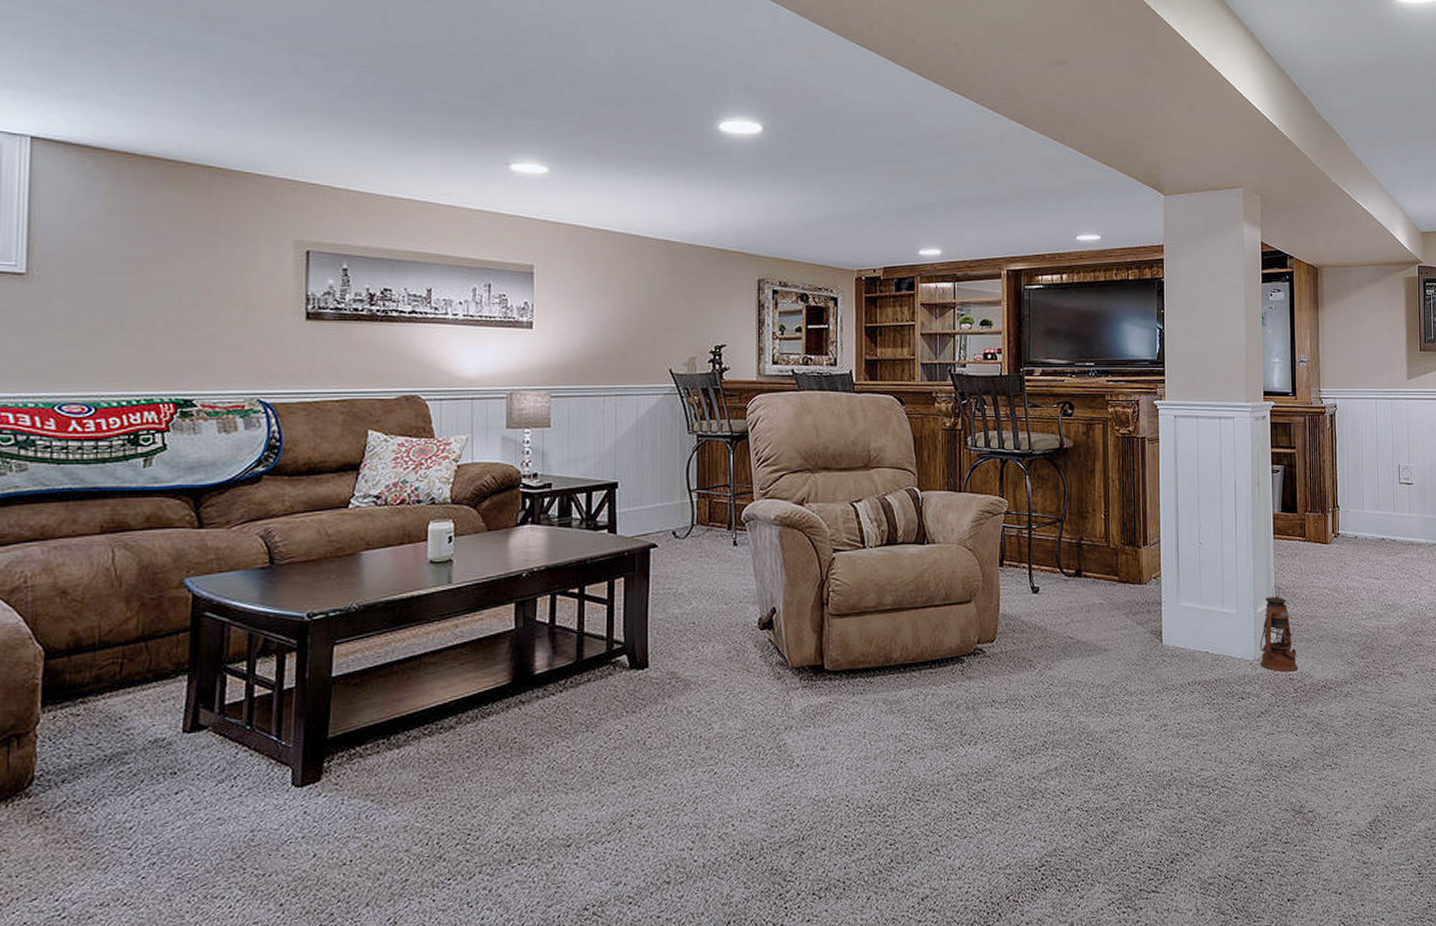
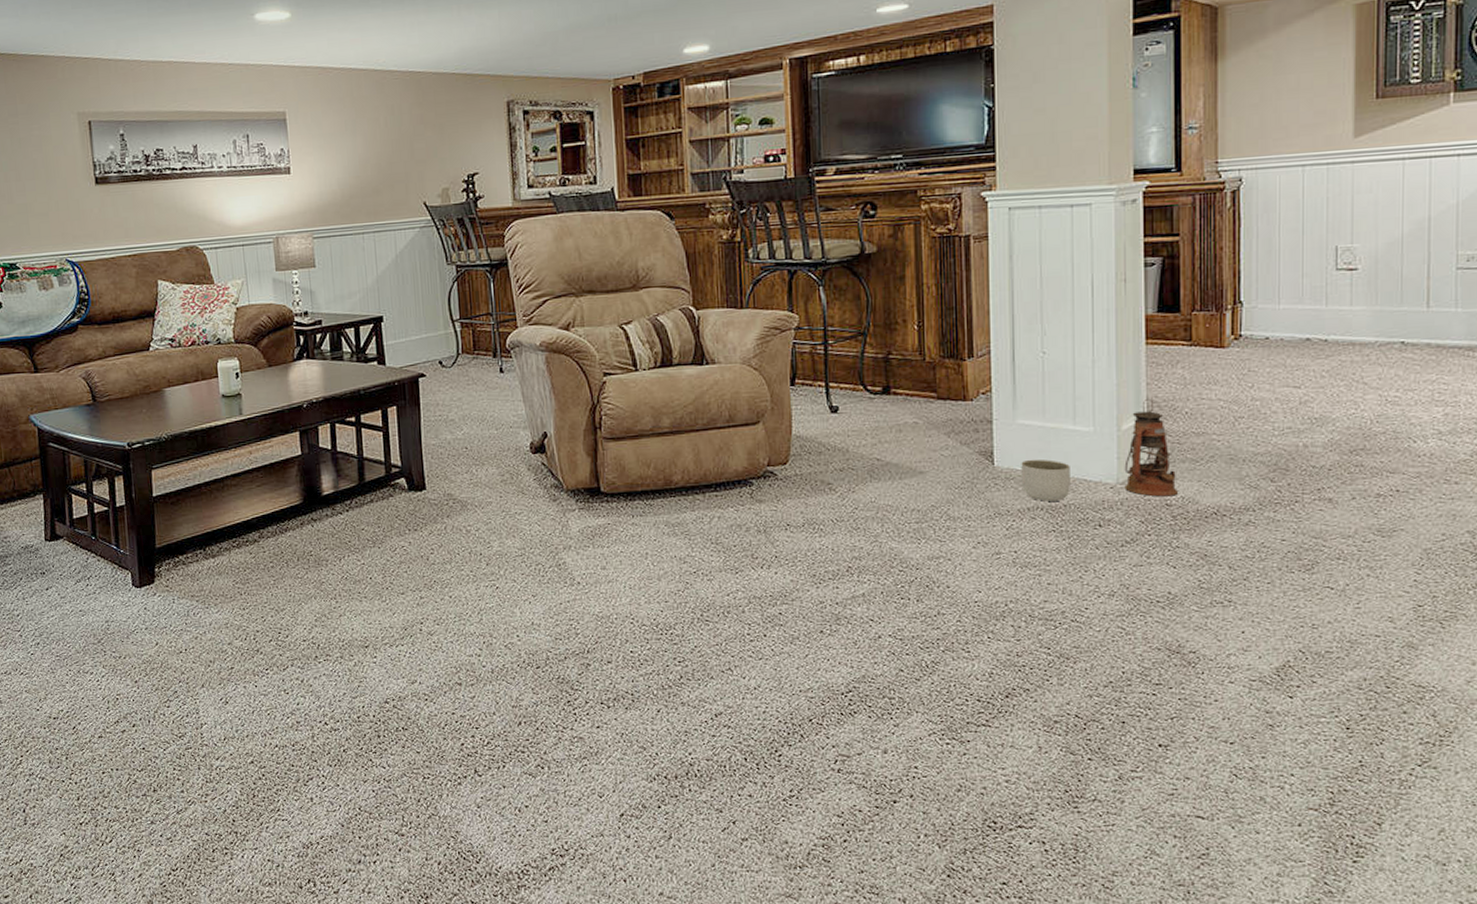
planter: none [1183,638,1220,677] -> present [1021,459,1070,502]

